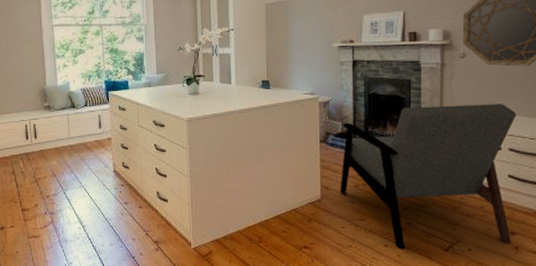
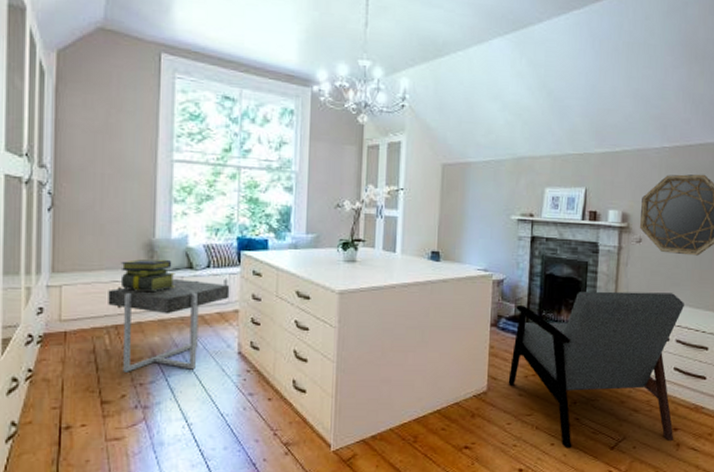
side table: none [18,116,104,188] -> present [108,279,230,372]
stack of books: none [25,101,64,128] -> present [120,259,175,293]

